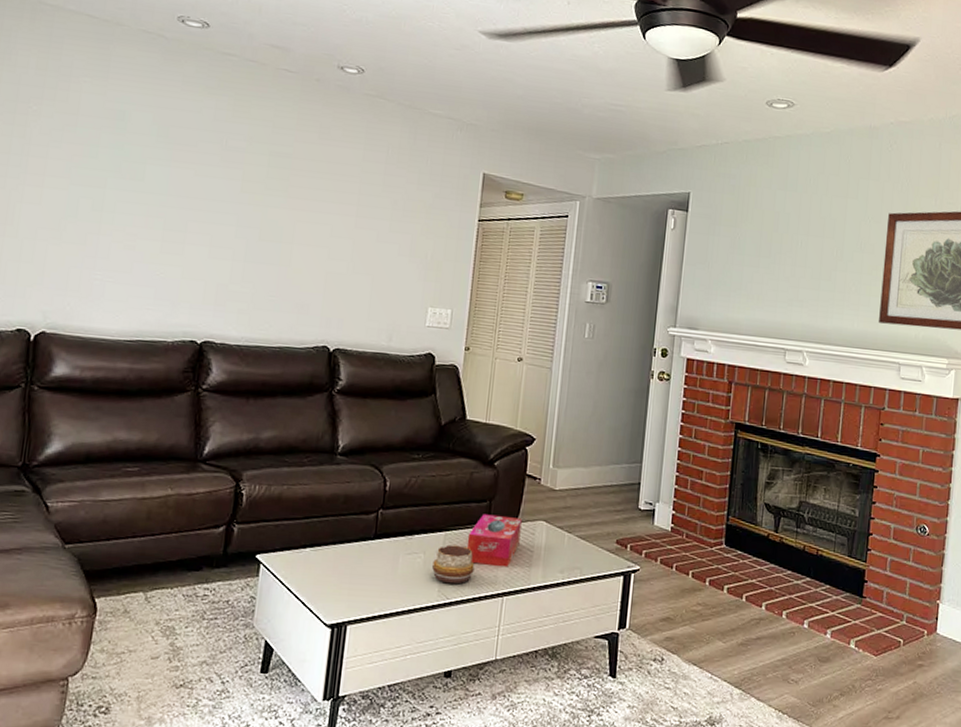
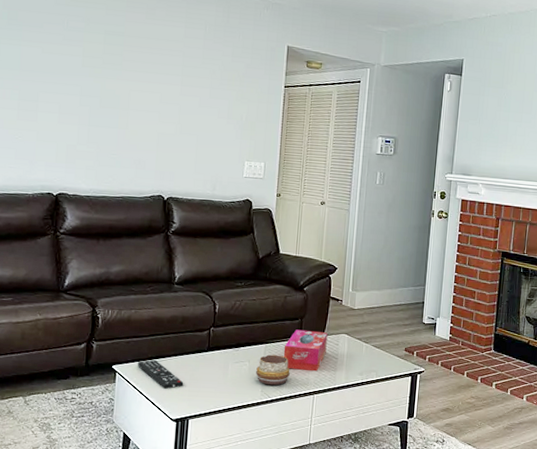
remote control: none [286,548,343,586] -> present [137,359,184,389]

